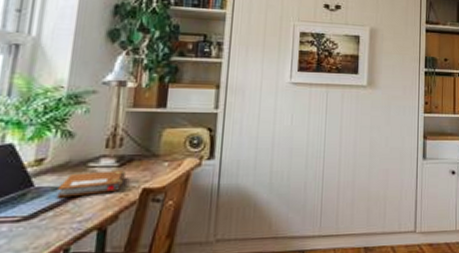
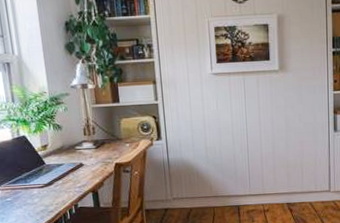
notebook: present [56,170,126,198] -> none [60,151,102,171]

